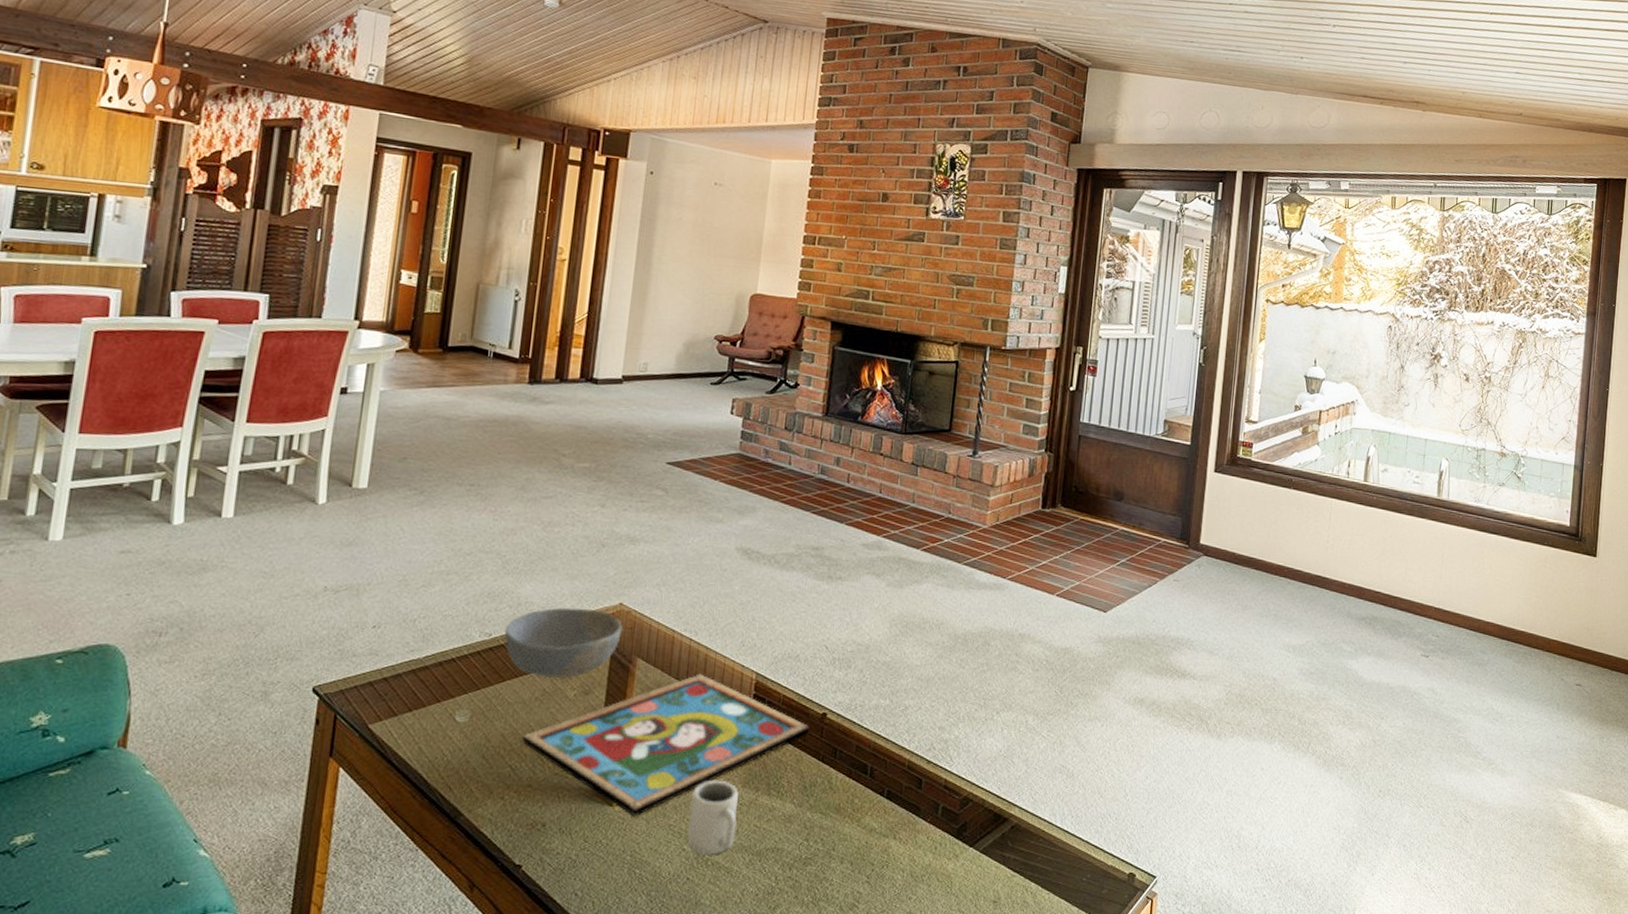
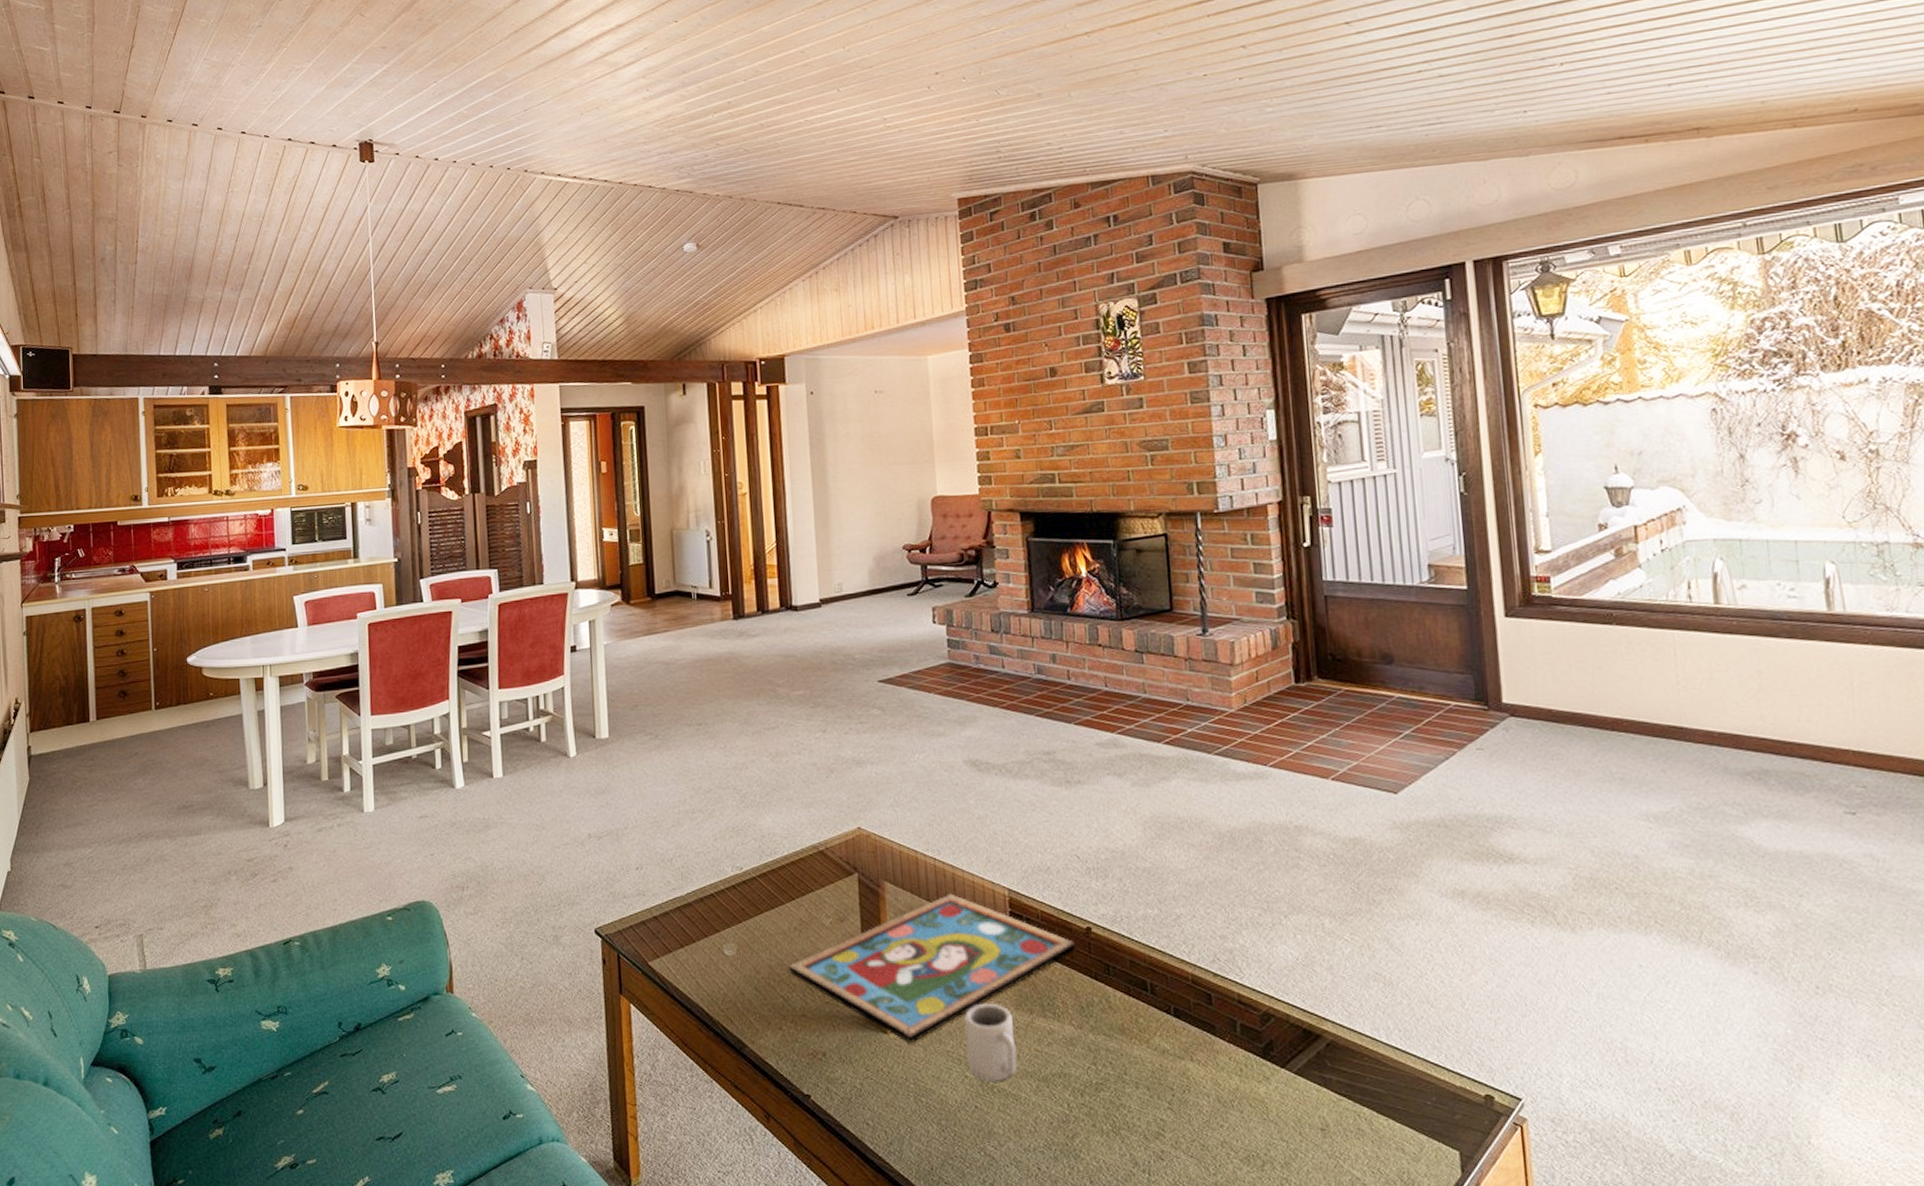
bowl: present [504,607,623,679] -> none [753,835,865,908]

